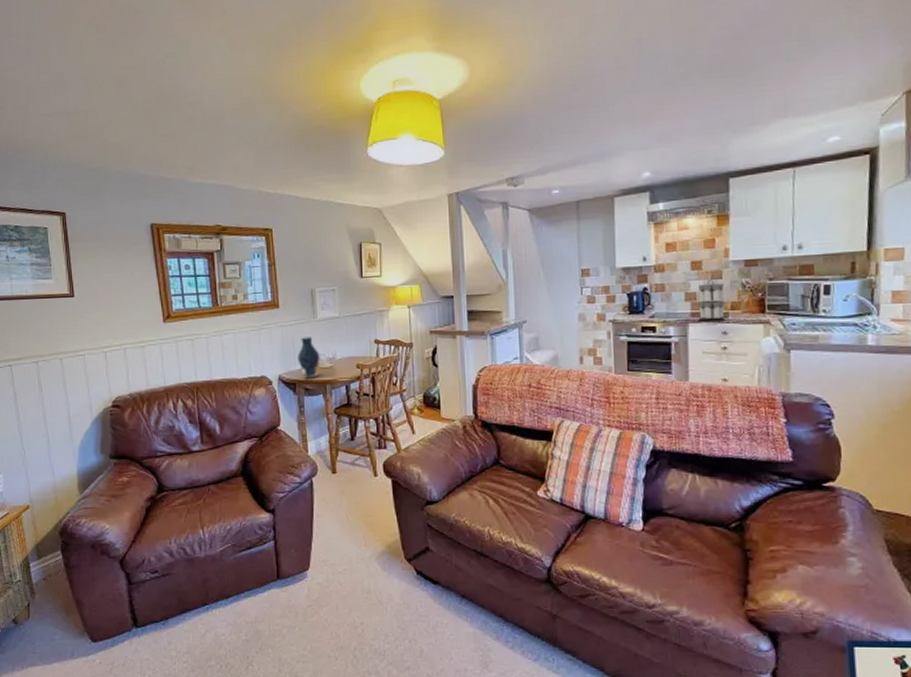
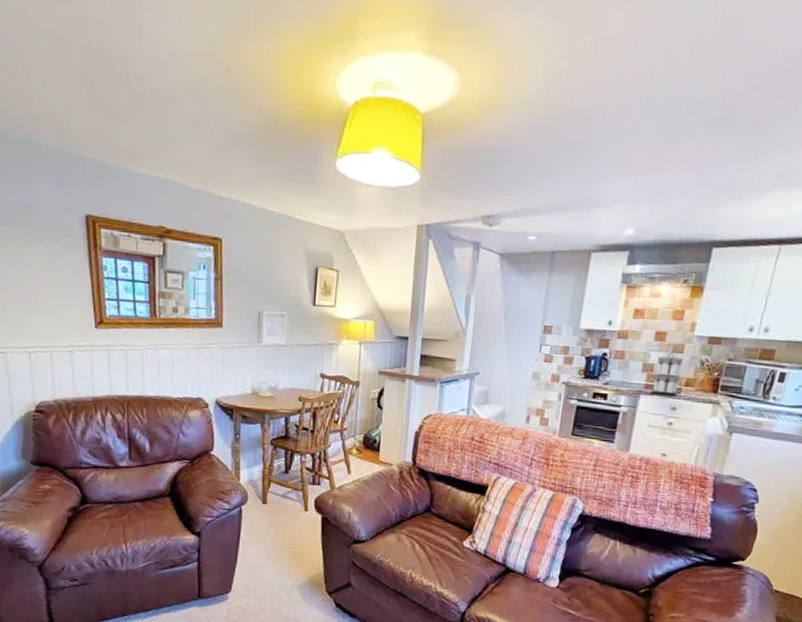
vase: present [298,337,320,380] -> none [237,362,262,407]

